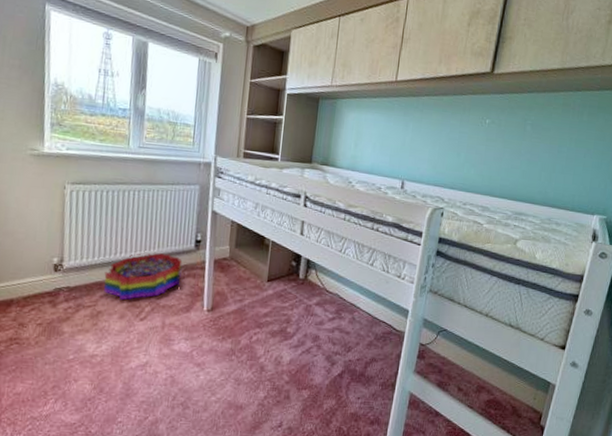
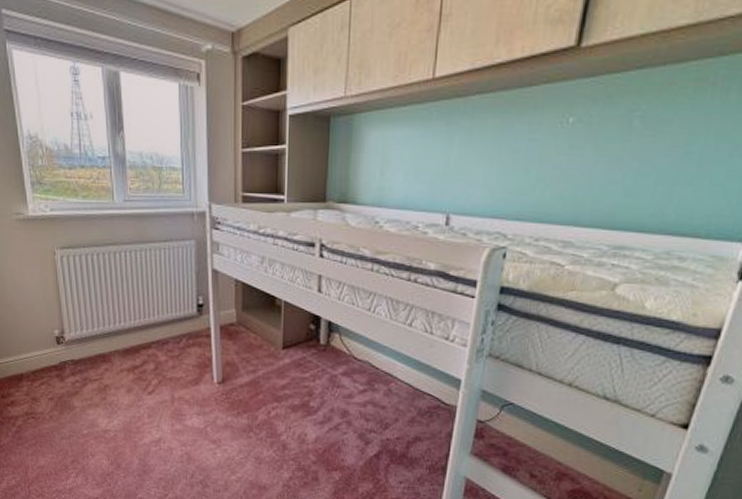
storage bin: present [103,253,183,301] -> none [106,320,186,373]

